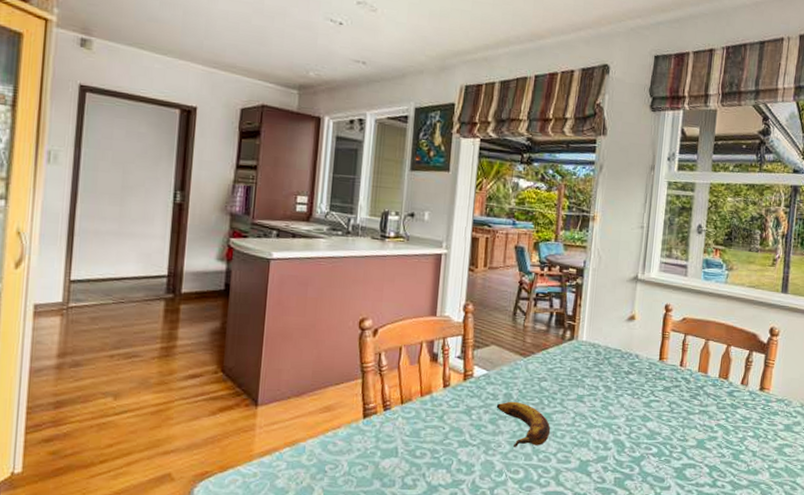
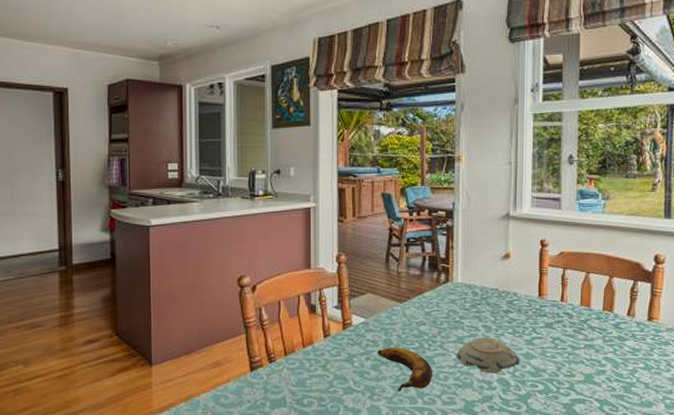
decorative bowl: none [575,397,637,434] -> present [457,337,520,373]

